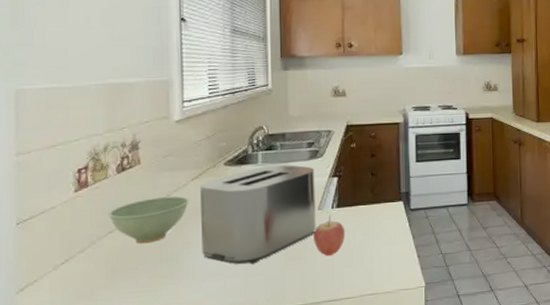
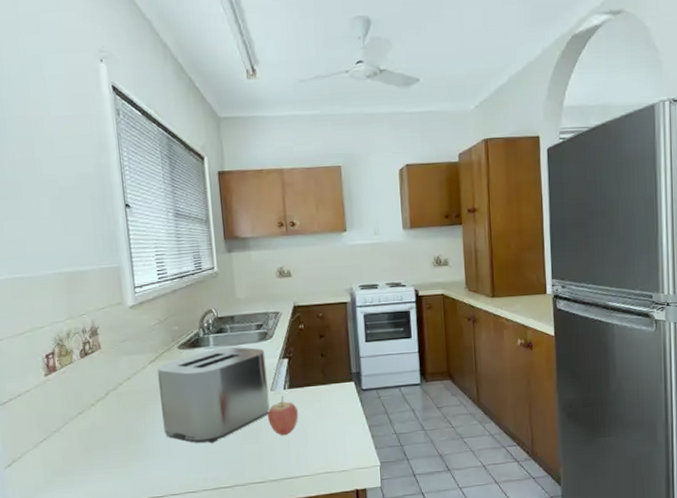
bowl: present [108,196,189,244] -> none [77,378,148,424]

